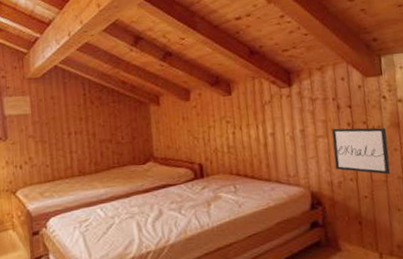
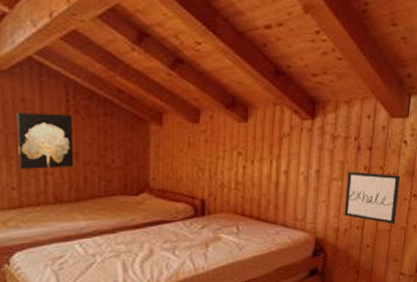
wall art: none [48,105,93,150] -> present [17,113,74,169]

